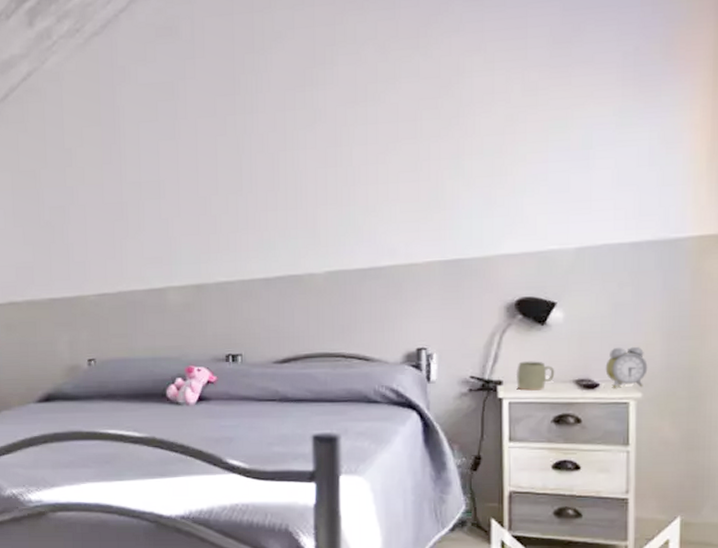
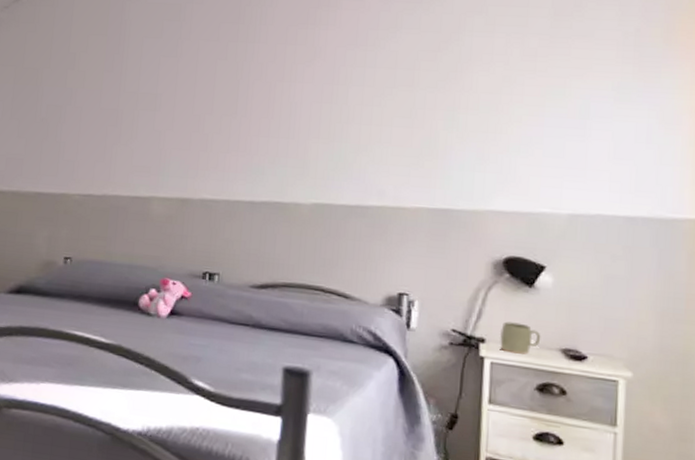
alarm clock: present [605,346,648,388] -> none [594,321,640,367]

